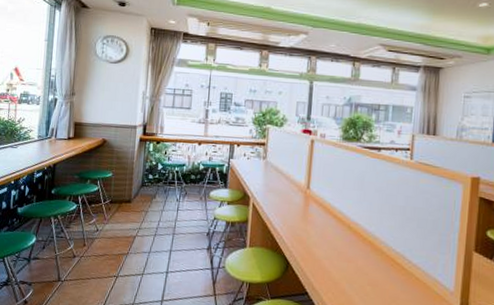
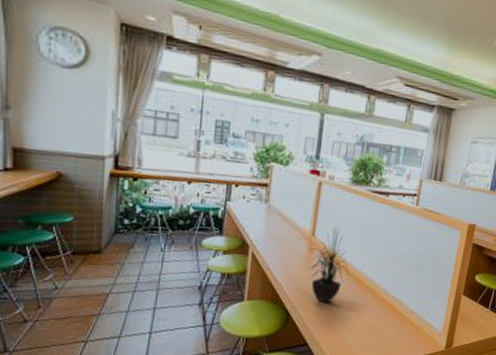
potted plant: none [306,180,347,254] -> present [310,227,351,303]

